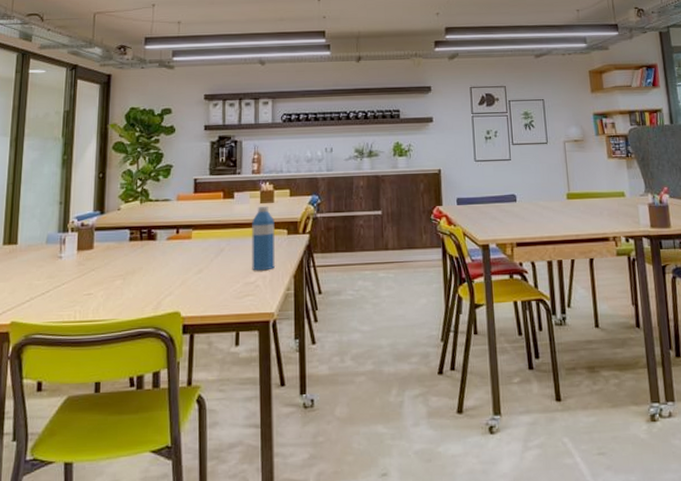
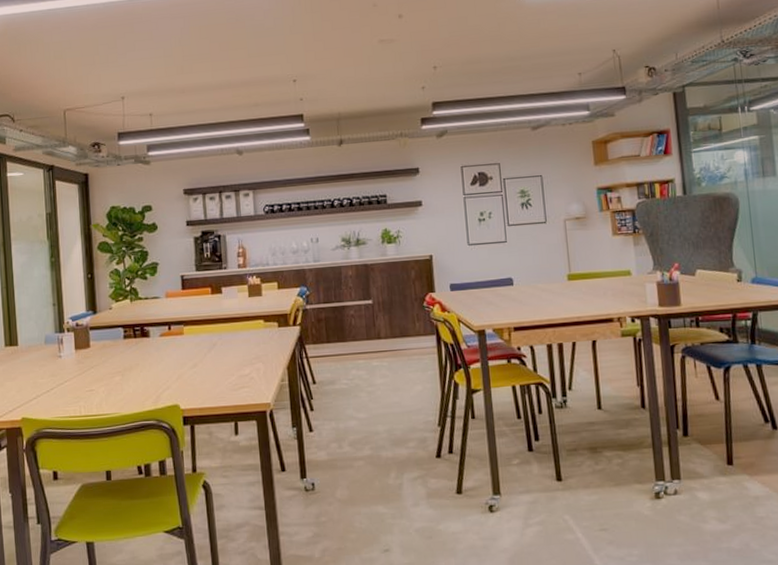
water bottle: present [252,206,275,271] -> none [242,299,268,364]

